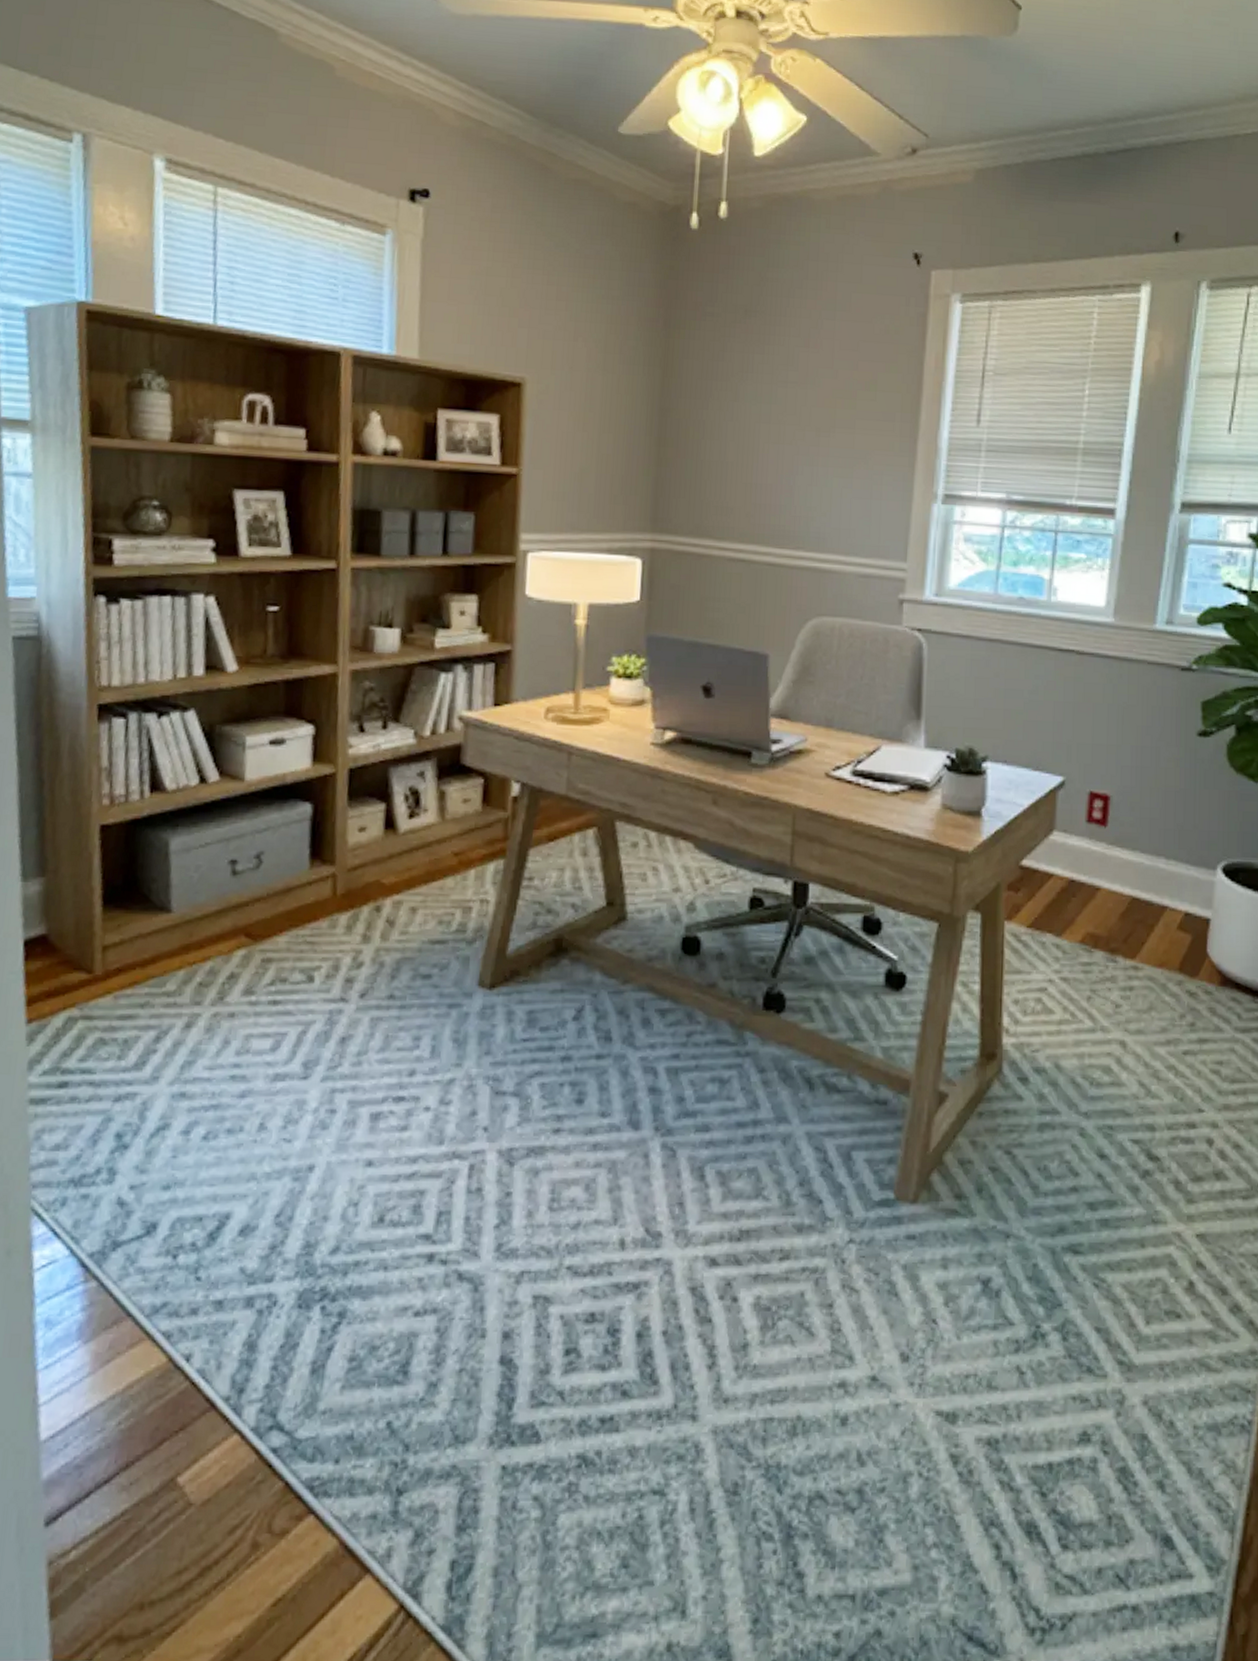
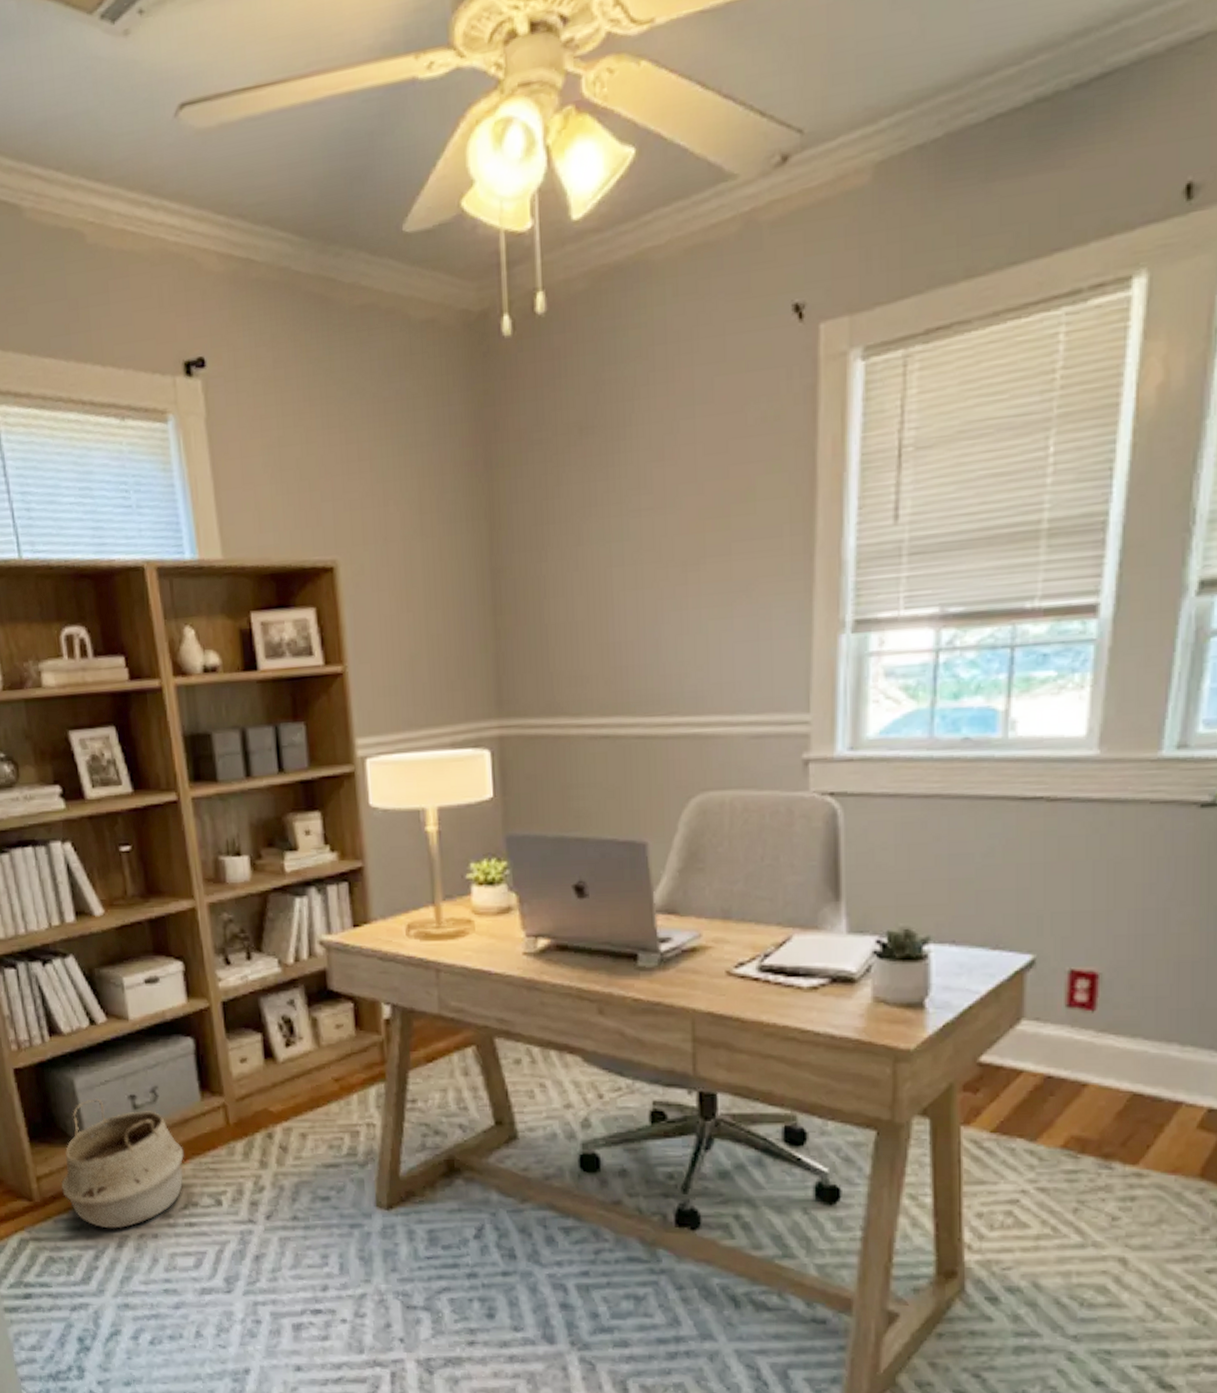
woven basket: none [130,862,281,1007] -> present [61,1098,184,1229]

